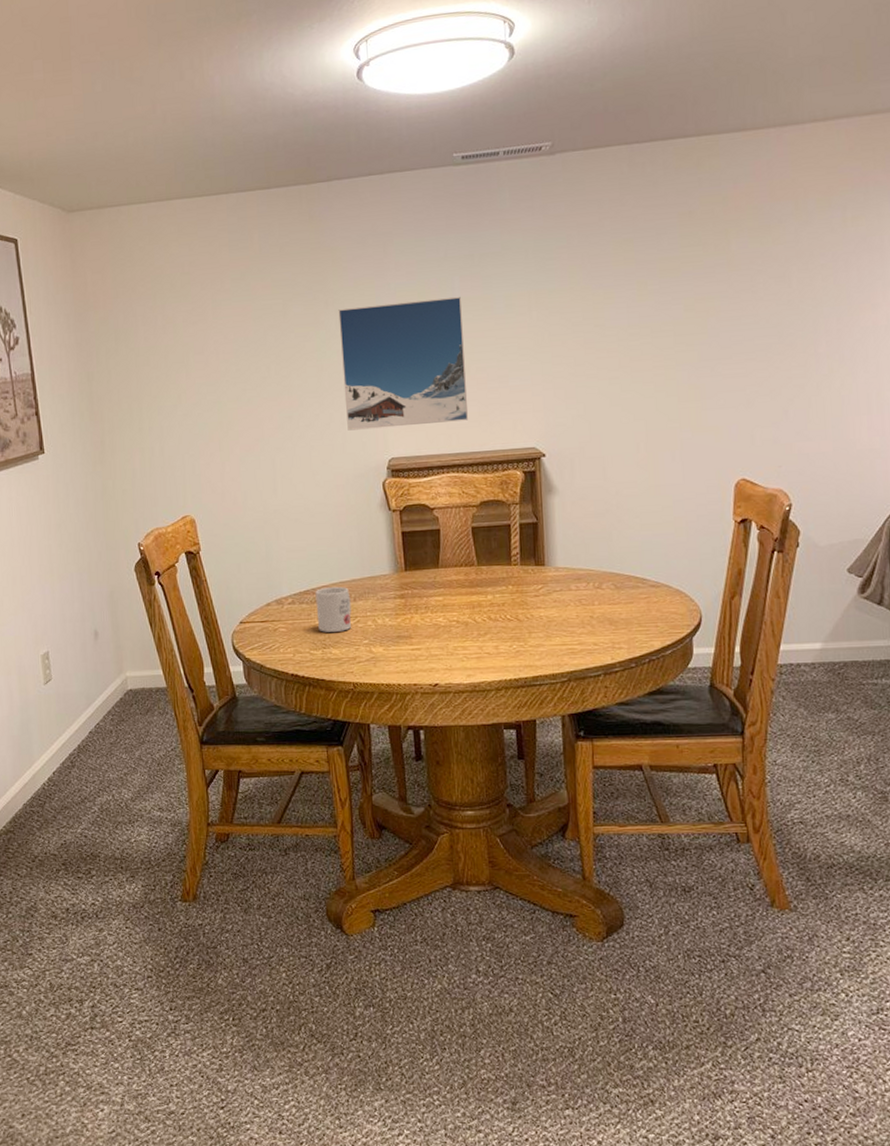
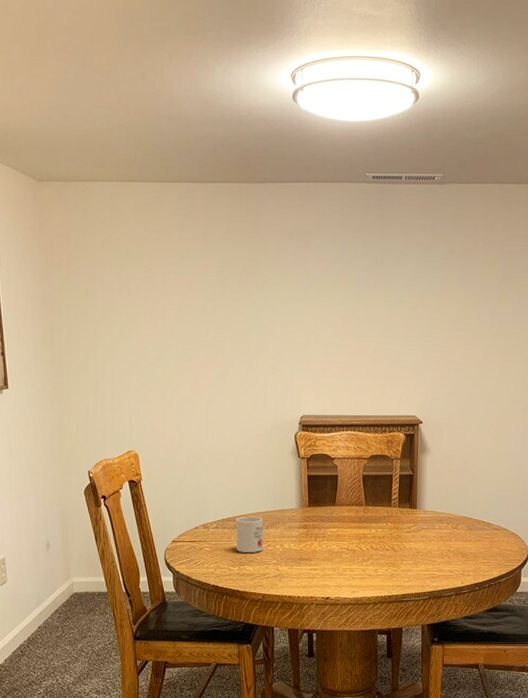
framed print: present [338,297,469,431] -> none [267,290,366,391]

